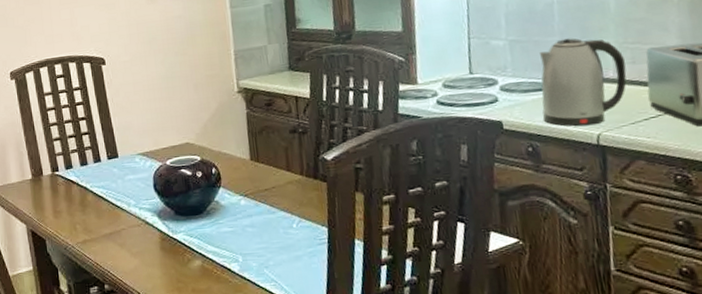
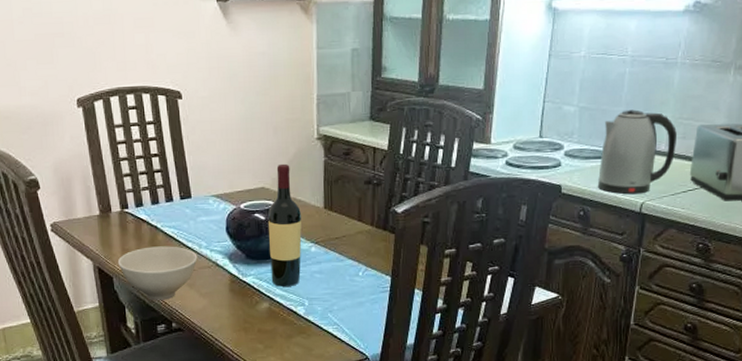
bowl: none [49,206,127,262] -> present [117,246,198,300]
wine bottle: none [194,118,232,243] -> present [267,163,302,287]

